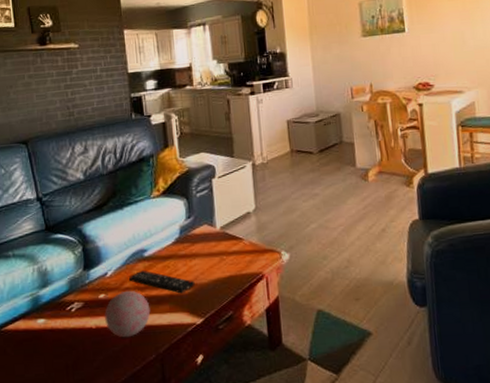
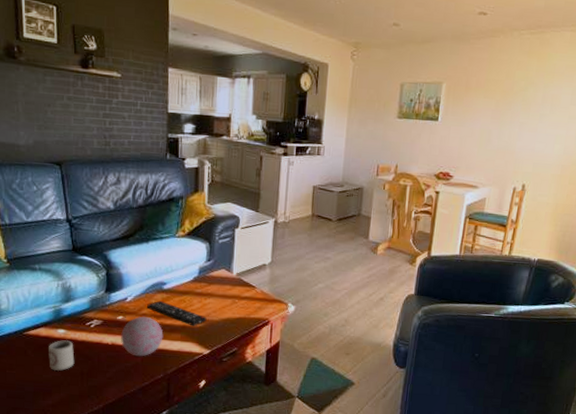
cup: none [28,330,58,368] -> present [48,340,75,371]

